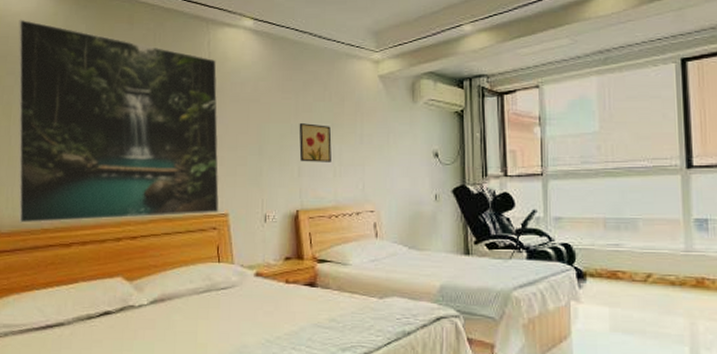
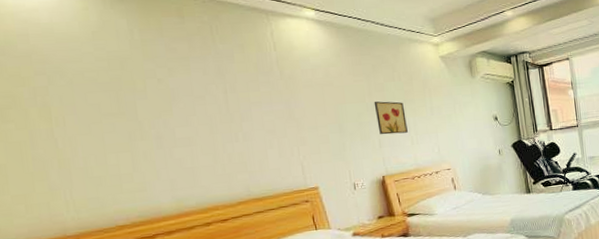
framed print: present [17,19,219,223] -> none [38,15,309,224]

